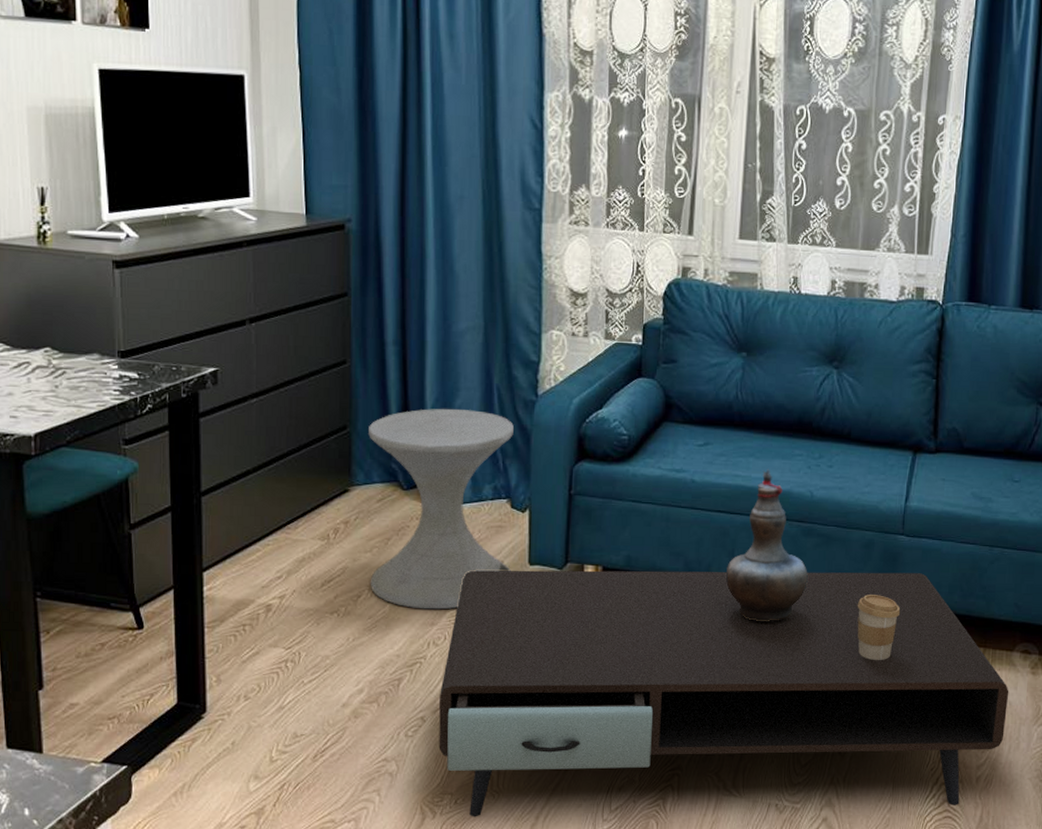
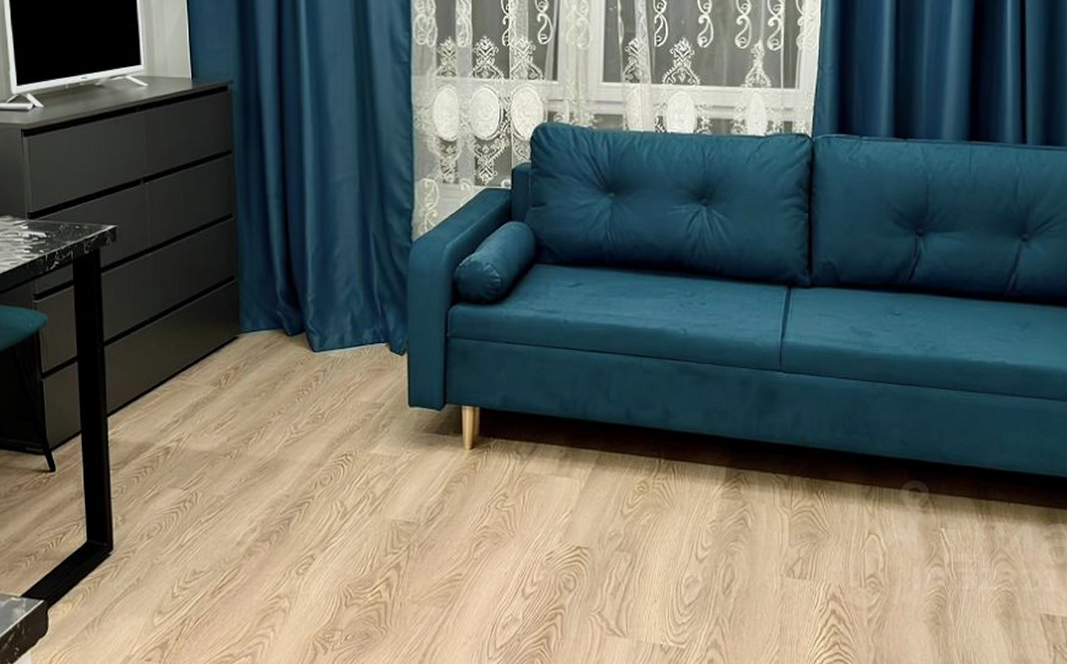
side table: present [369,408,514,610] -> none [254,257,392,451]
coffee table: present [439,570,1009,817] -> none [328,409,899,654]
decorative vase: present [726,469,808,621] -> none [602,308,684,460]
coffee cup: present [857,595,900,660] -> none [736,432,780,499]

